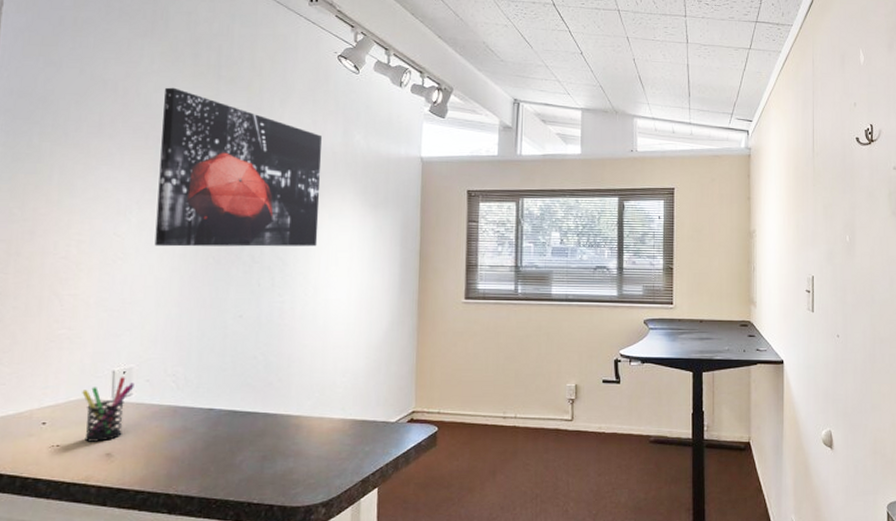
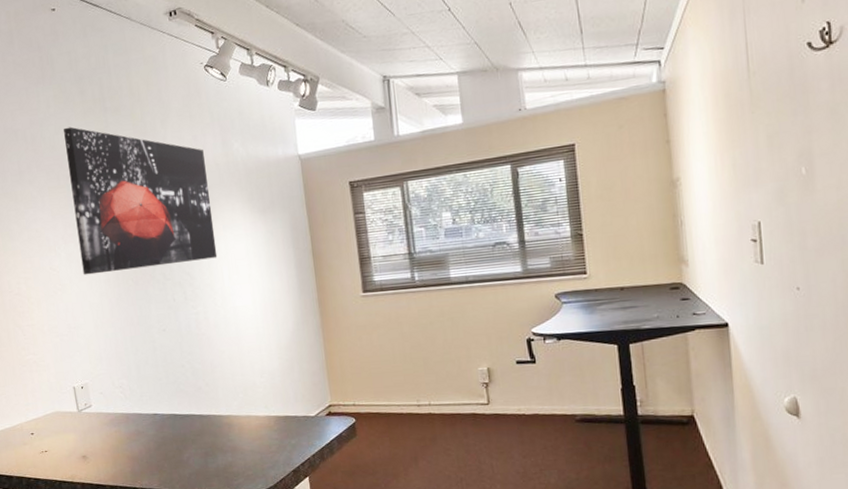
pen holder: present [82,377,135,442] -> none [54,391,92,447]

